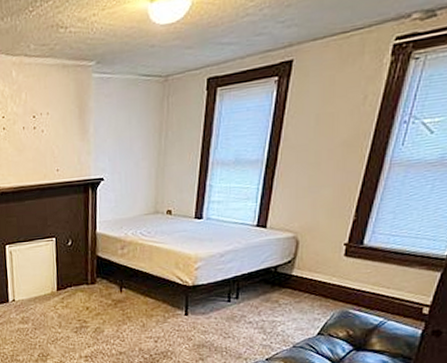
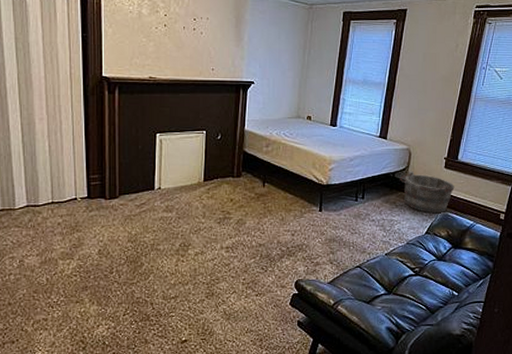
bucket: none [283,263,358,312] -> present [399,171,455,214]

